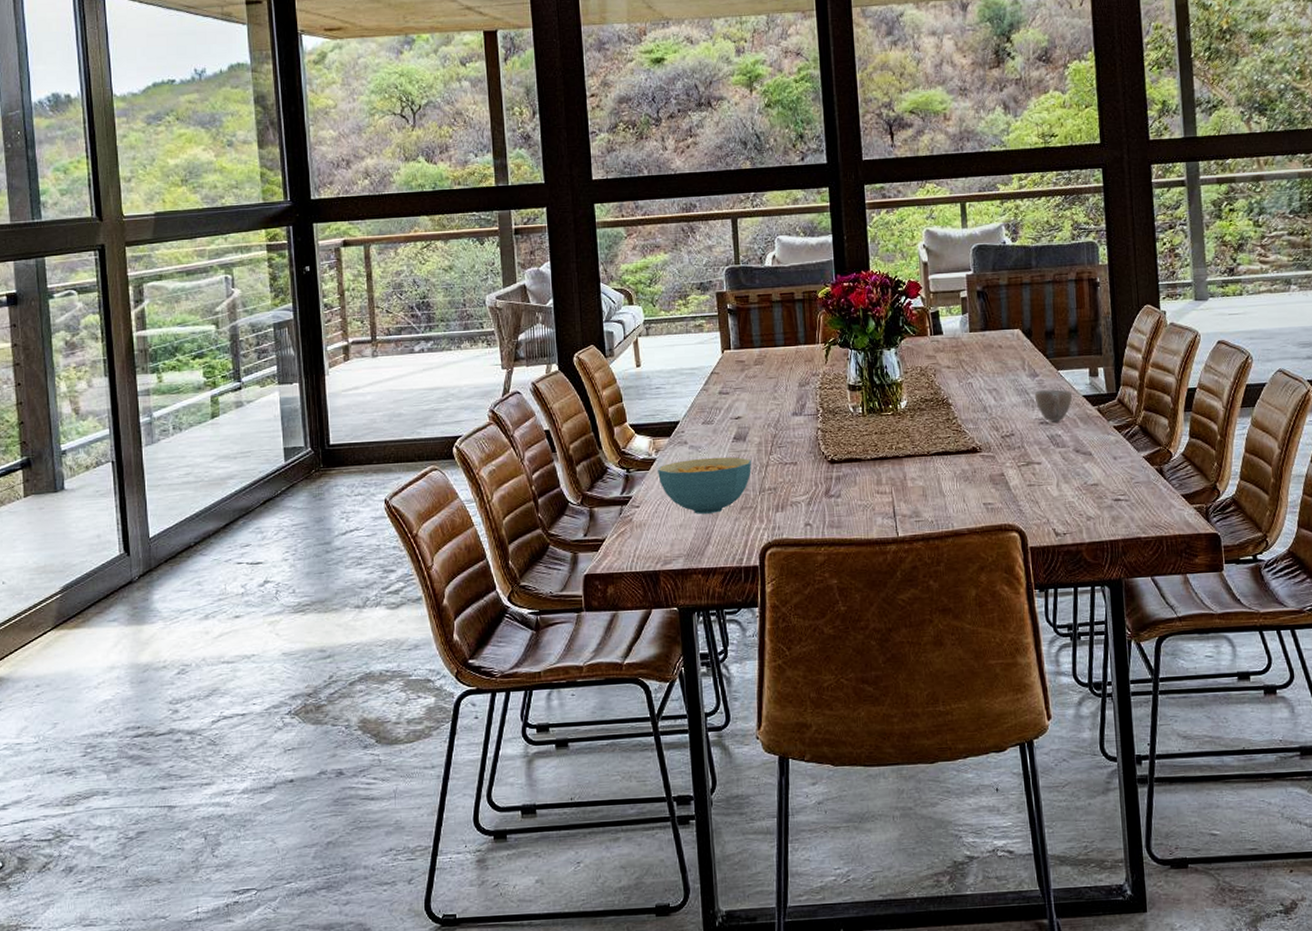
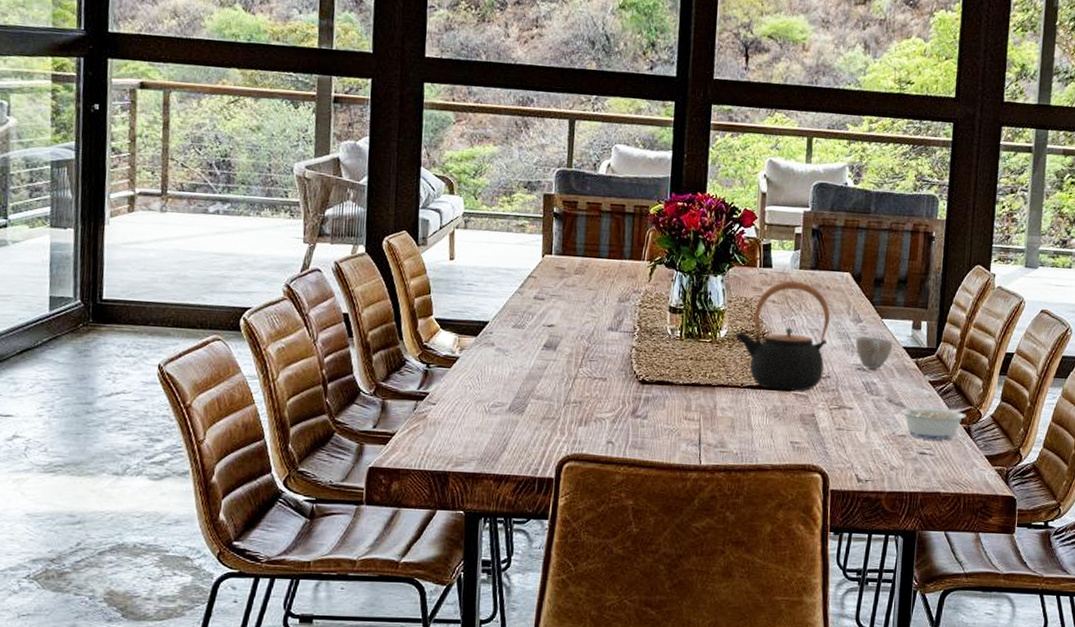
cereal bowl: present [658,457,752,514] -> none [459,362,559,420]
teapot: none [915,344,1007,454] -> present [735,281,830,391]
legume: none [1084,451,1157,485] -> present [896,401,966,440]

